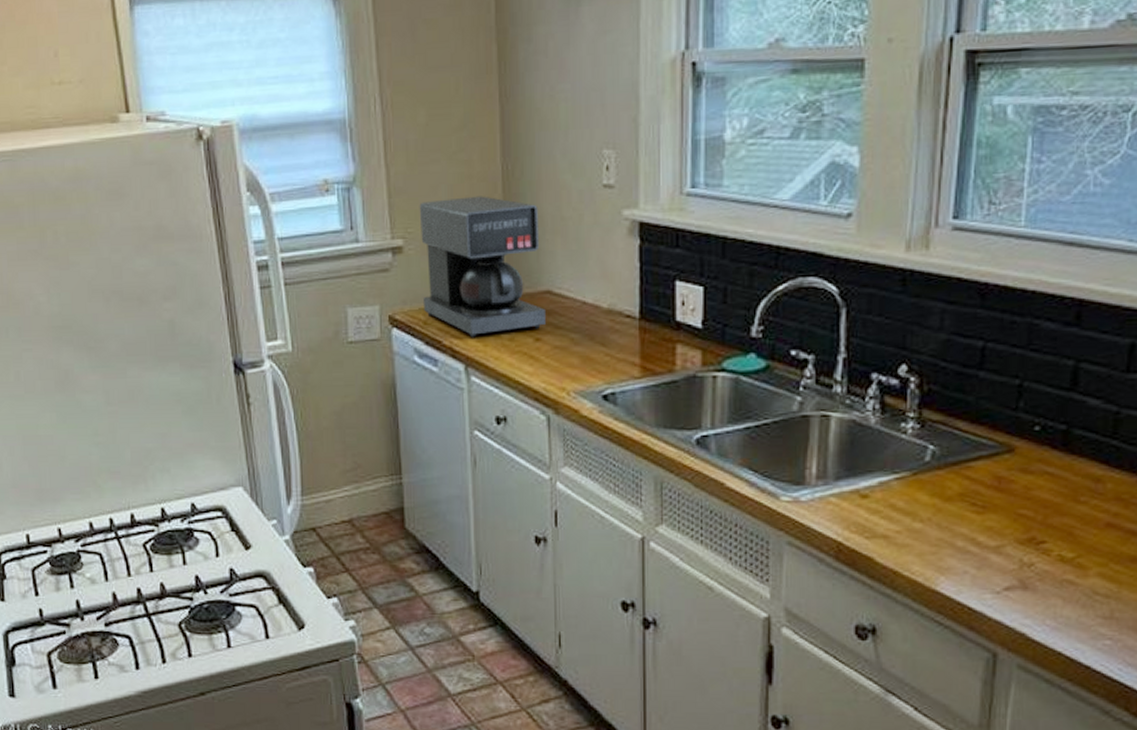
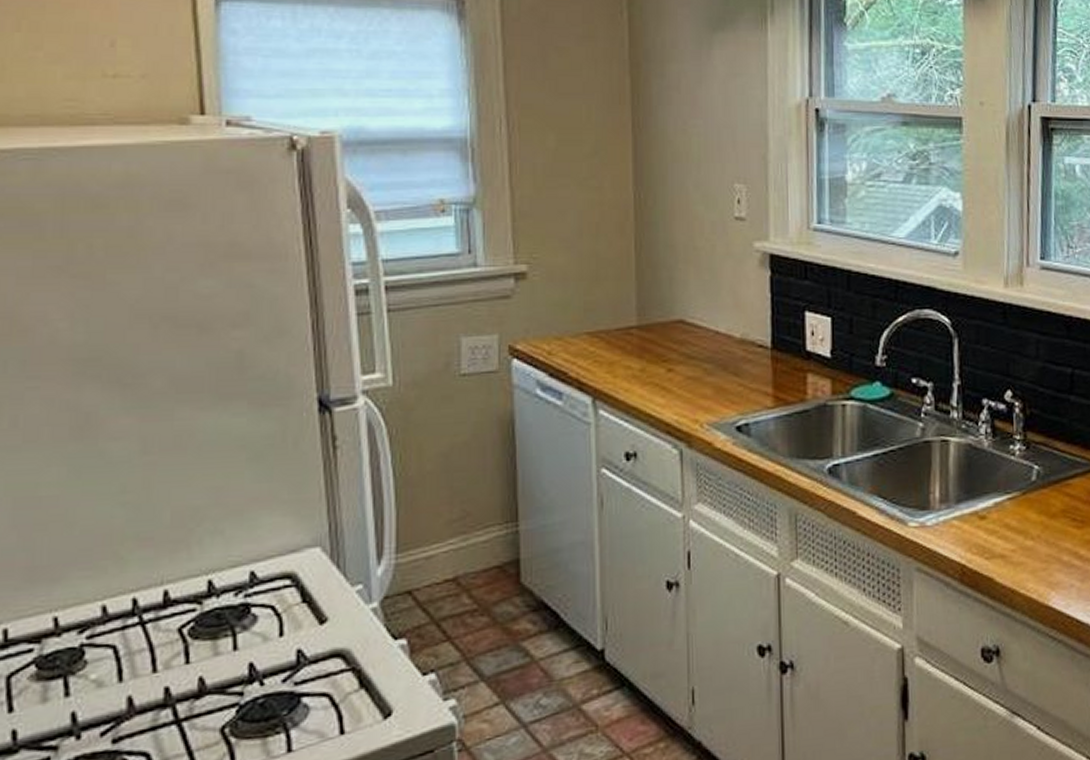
coffee maker: present [419,196,545,338] -> none [545,223,678,369]

